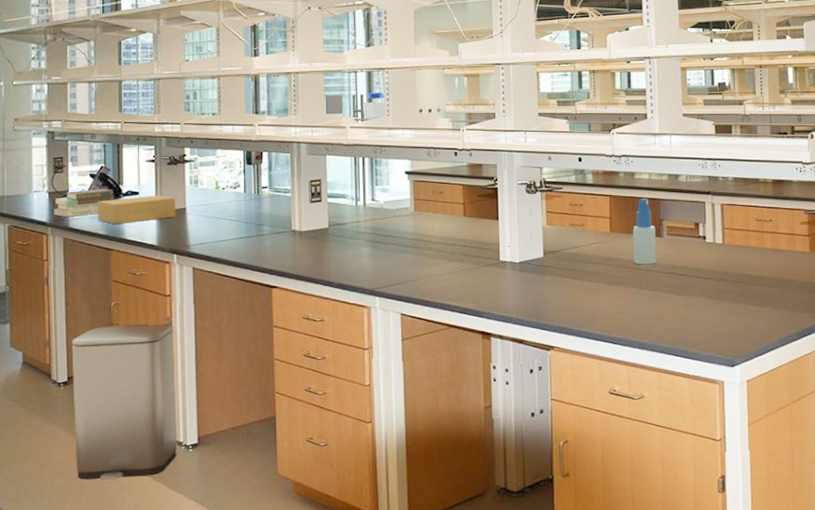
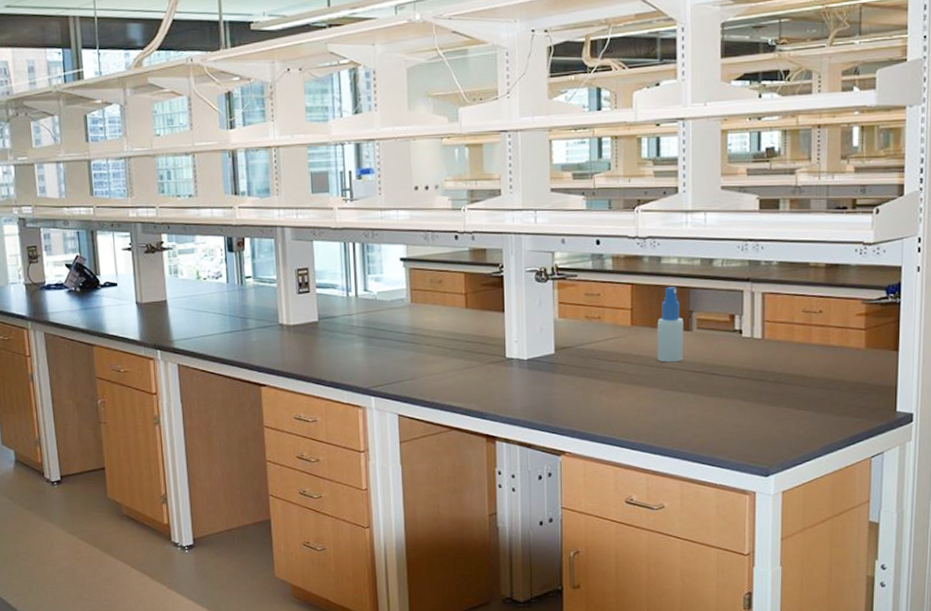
books: present [53,189,115,217] -> none [31,280,93,310]
pedal bin: present [72,324,177,480] -> none [61,423,173,578]
box: present [97,194,176,225] -> none [75,286,157,319]

